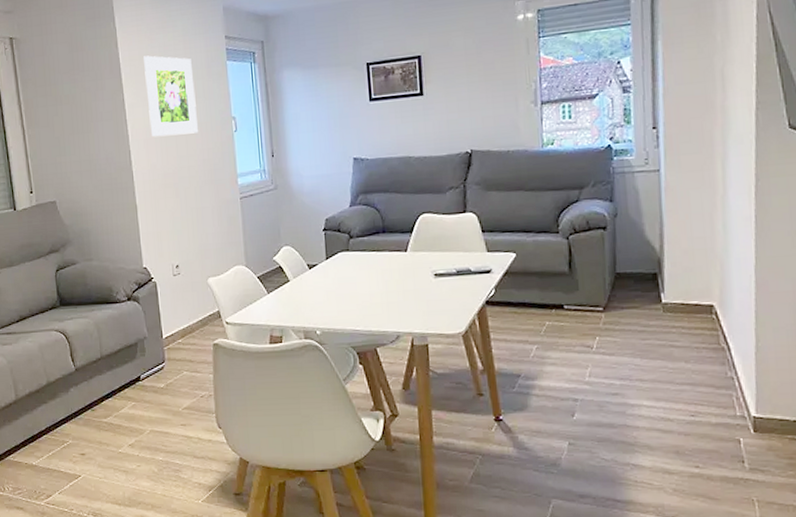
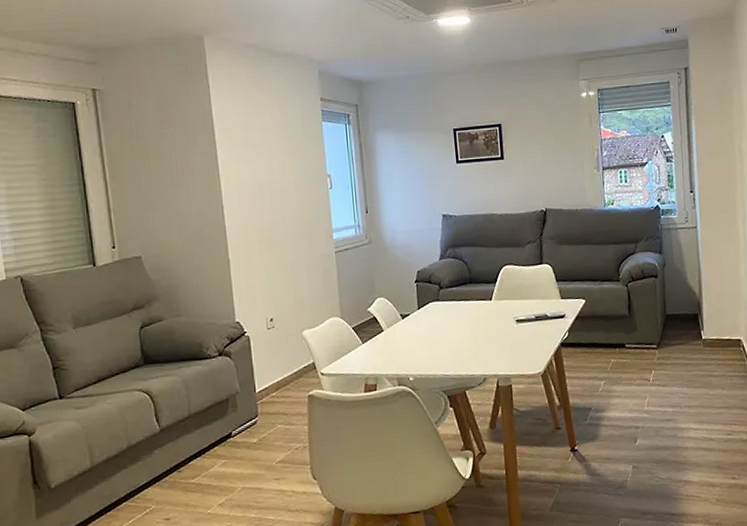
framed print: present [144,55,198,137] -> none [238,113,293,193]

